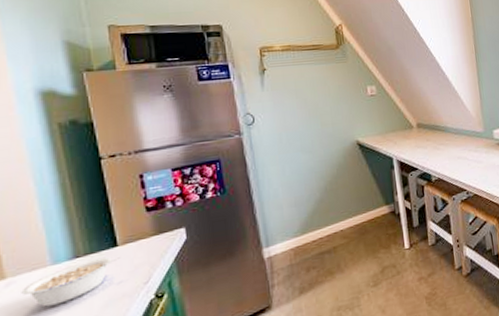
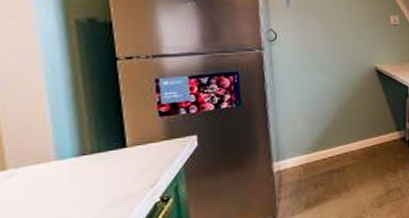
legume: present [21,257,120,307] -> none [22,156,127,202]

